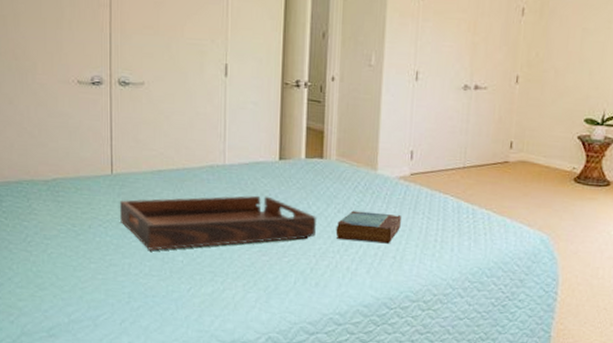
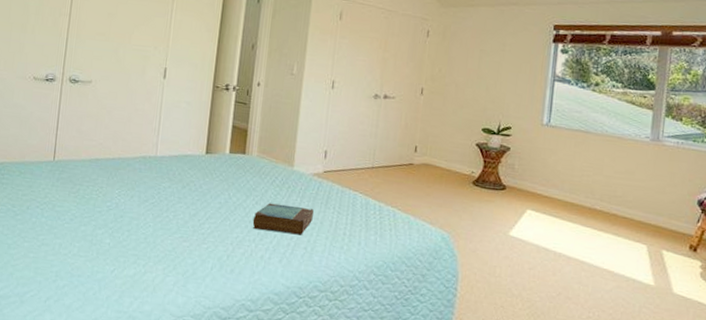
serving tray: present [119,195,316,251] -> none [56,184,236,233]

